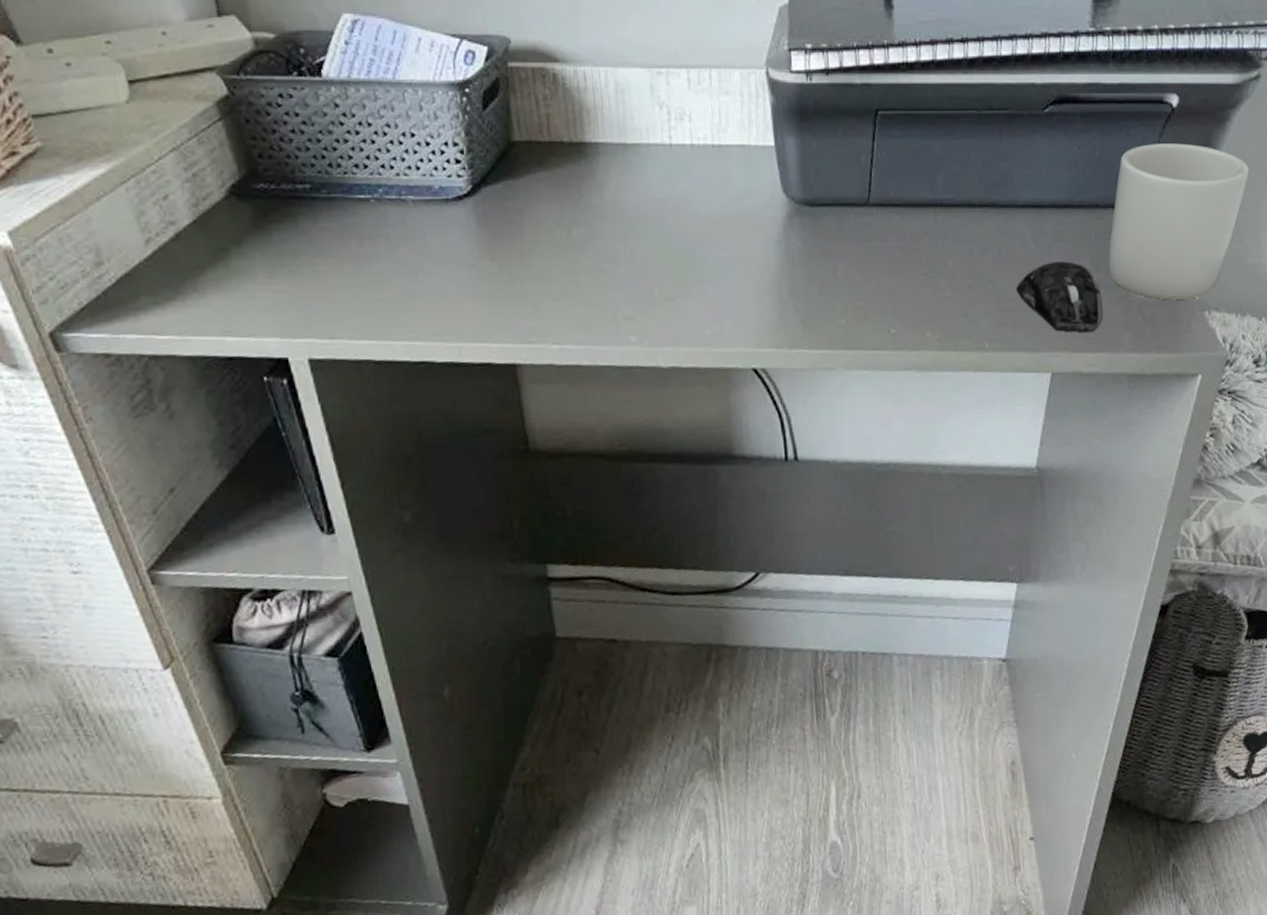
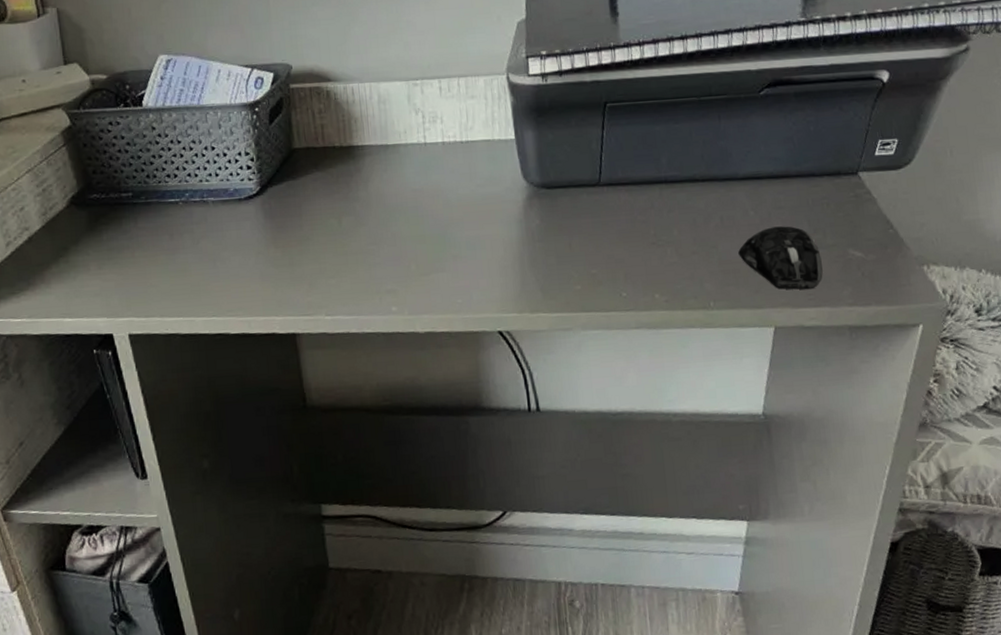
mug: present [1108,143,1249,300] -> none [825,114,962,257]

